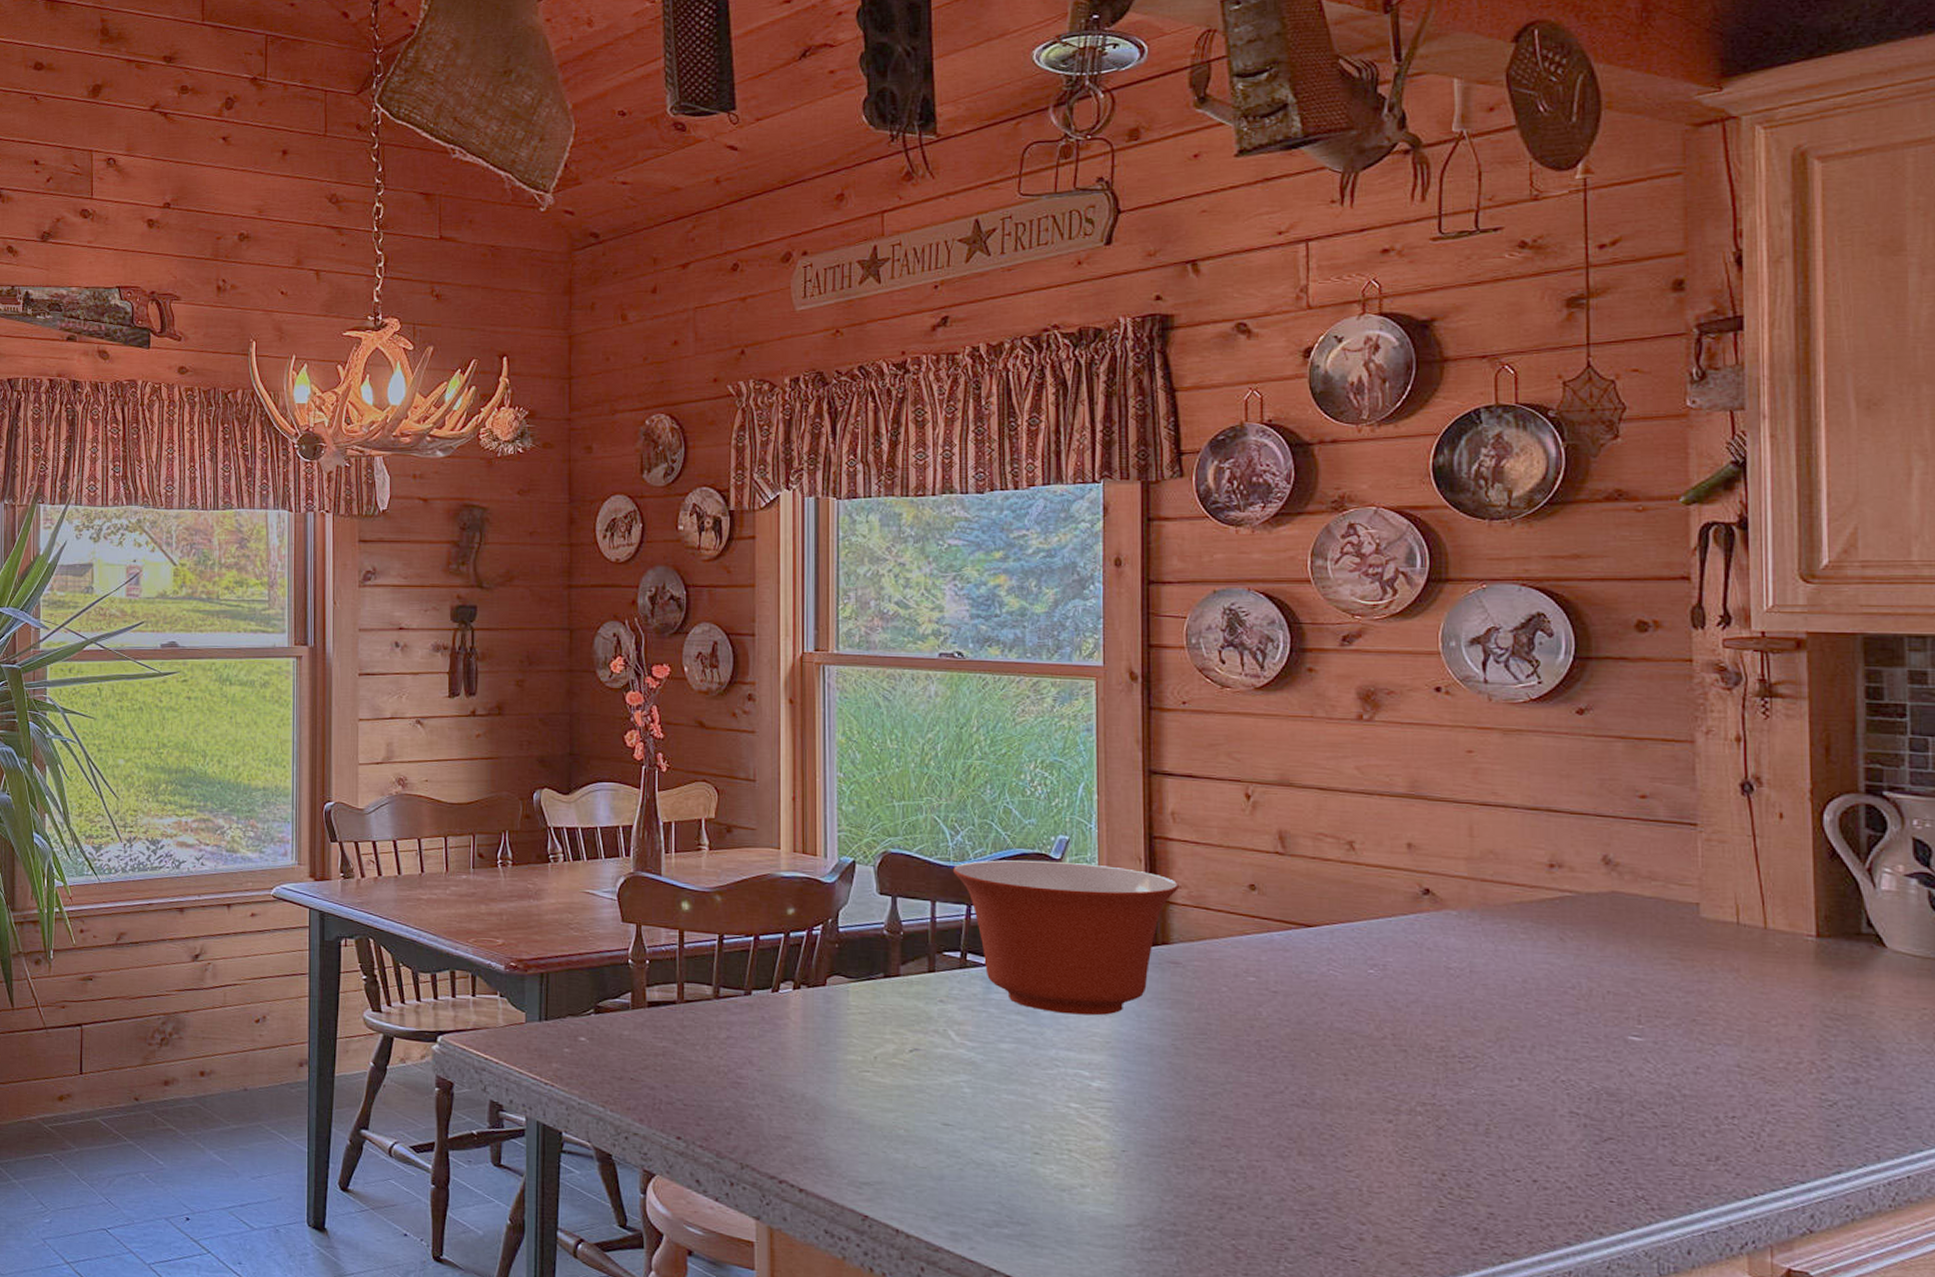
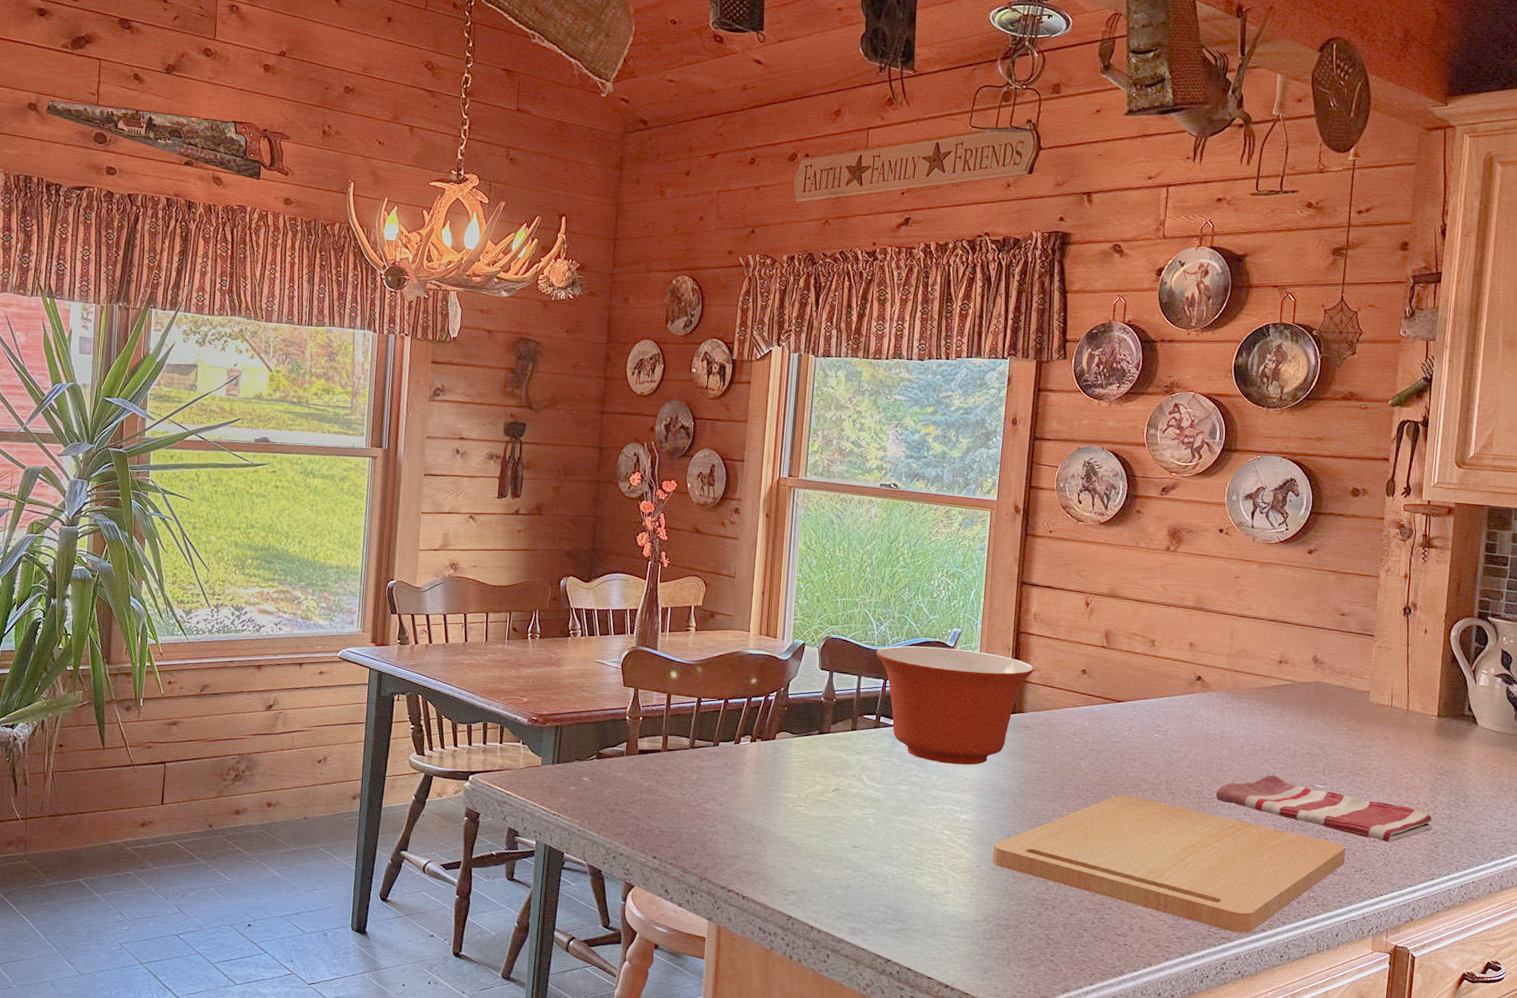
cutting board: none [1144,1053,1689,1248] -> present [992,795,1346,933]
dish towel: none [1471,1022,1831,1120] -> present [1216,774,1434,843]

